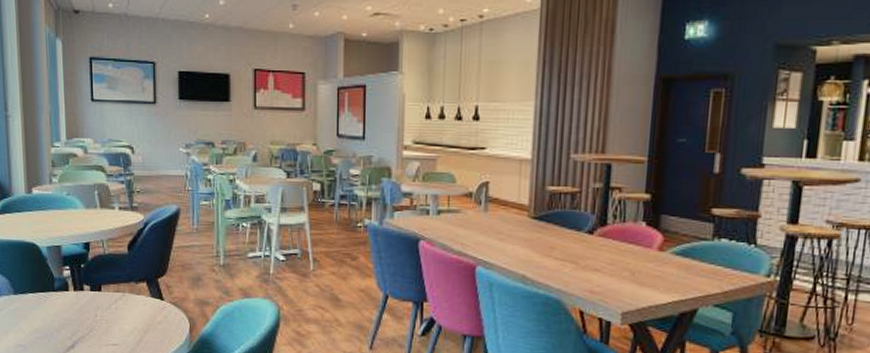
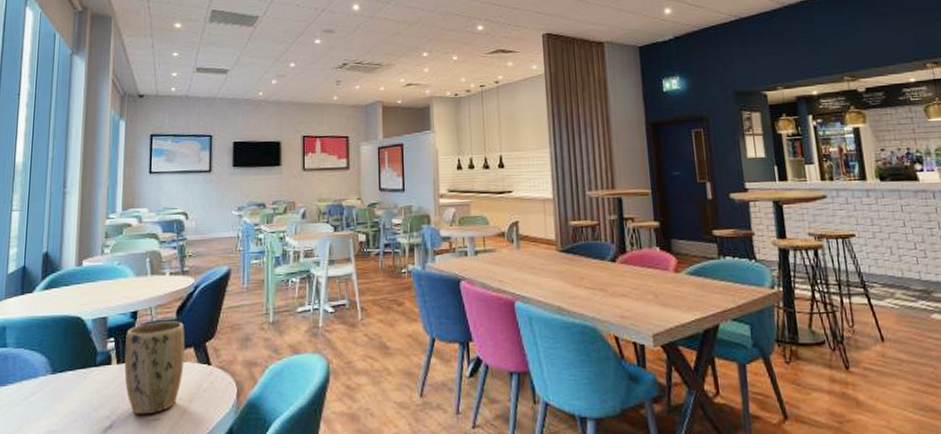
plant pot: none [80,254,138,340] -> present [124,321,185,415]

